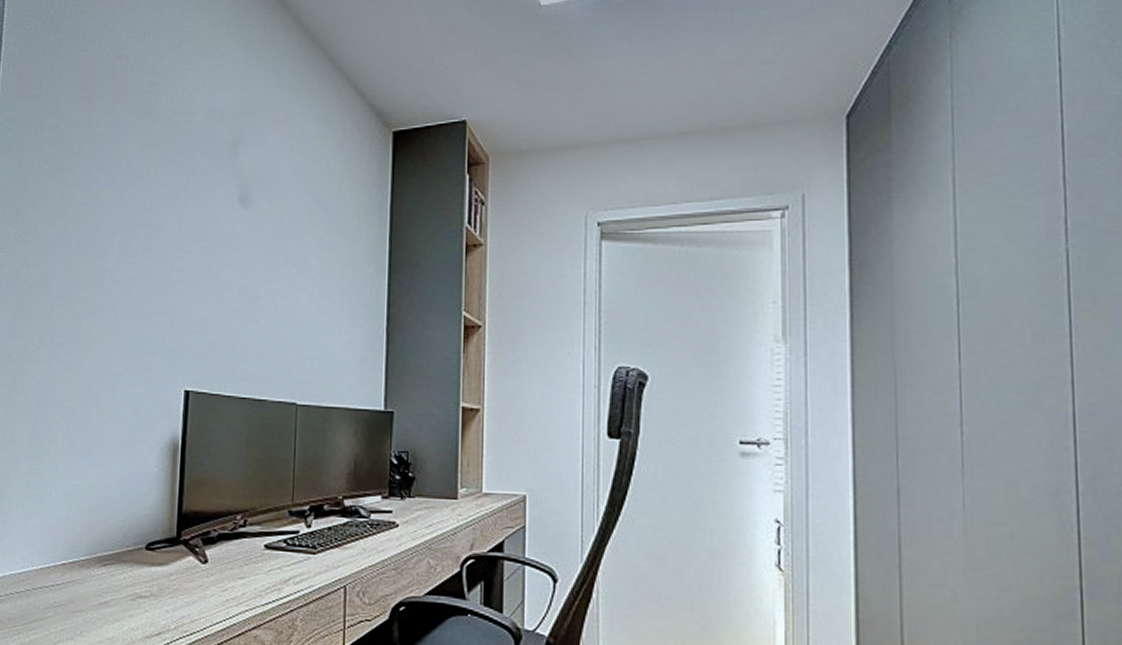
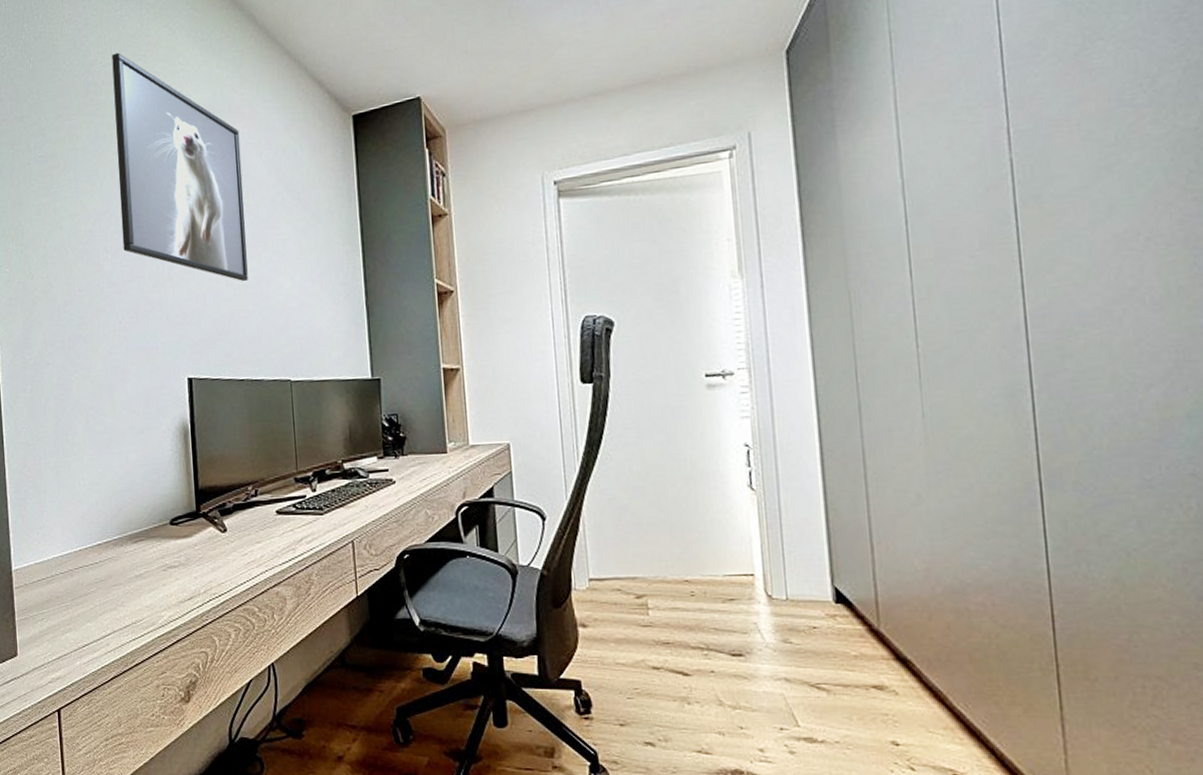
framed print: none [131,39,271,292] -> present [112,52,248,281]

